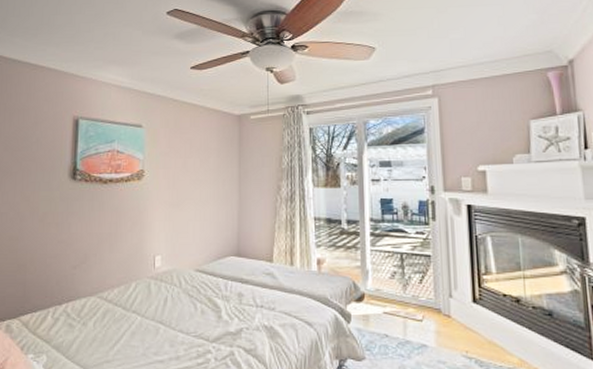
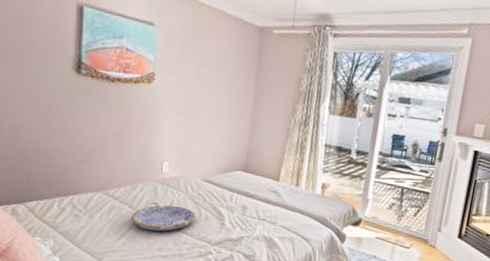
serving tray: none [125,300,191,333] -> present [131,201,196,232]

